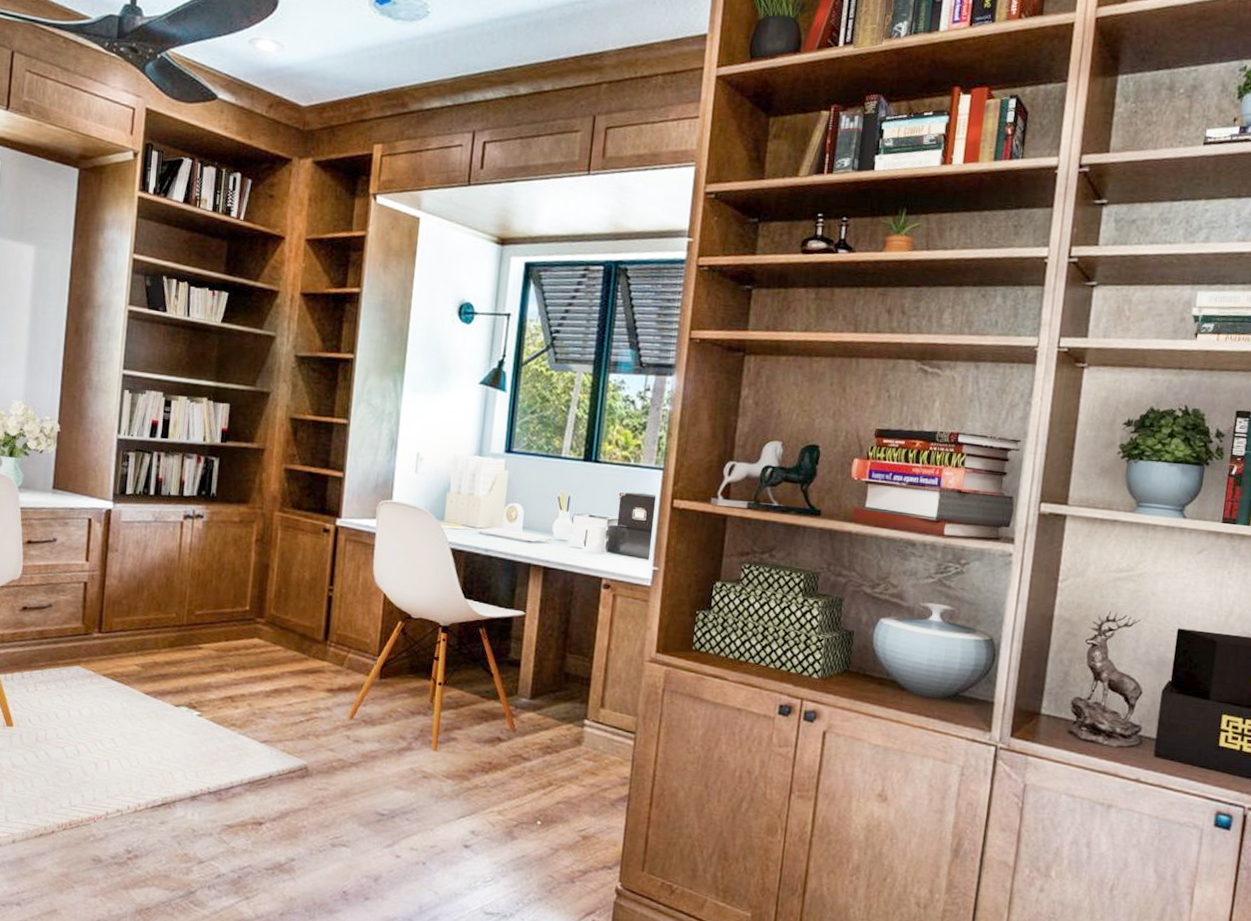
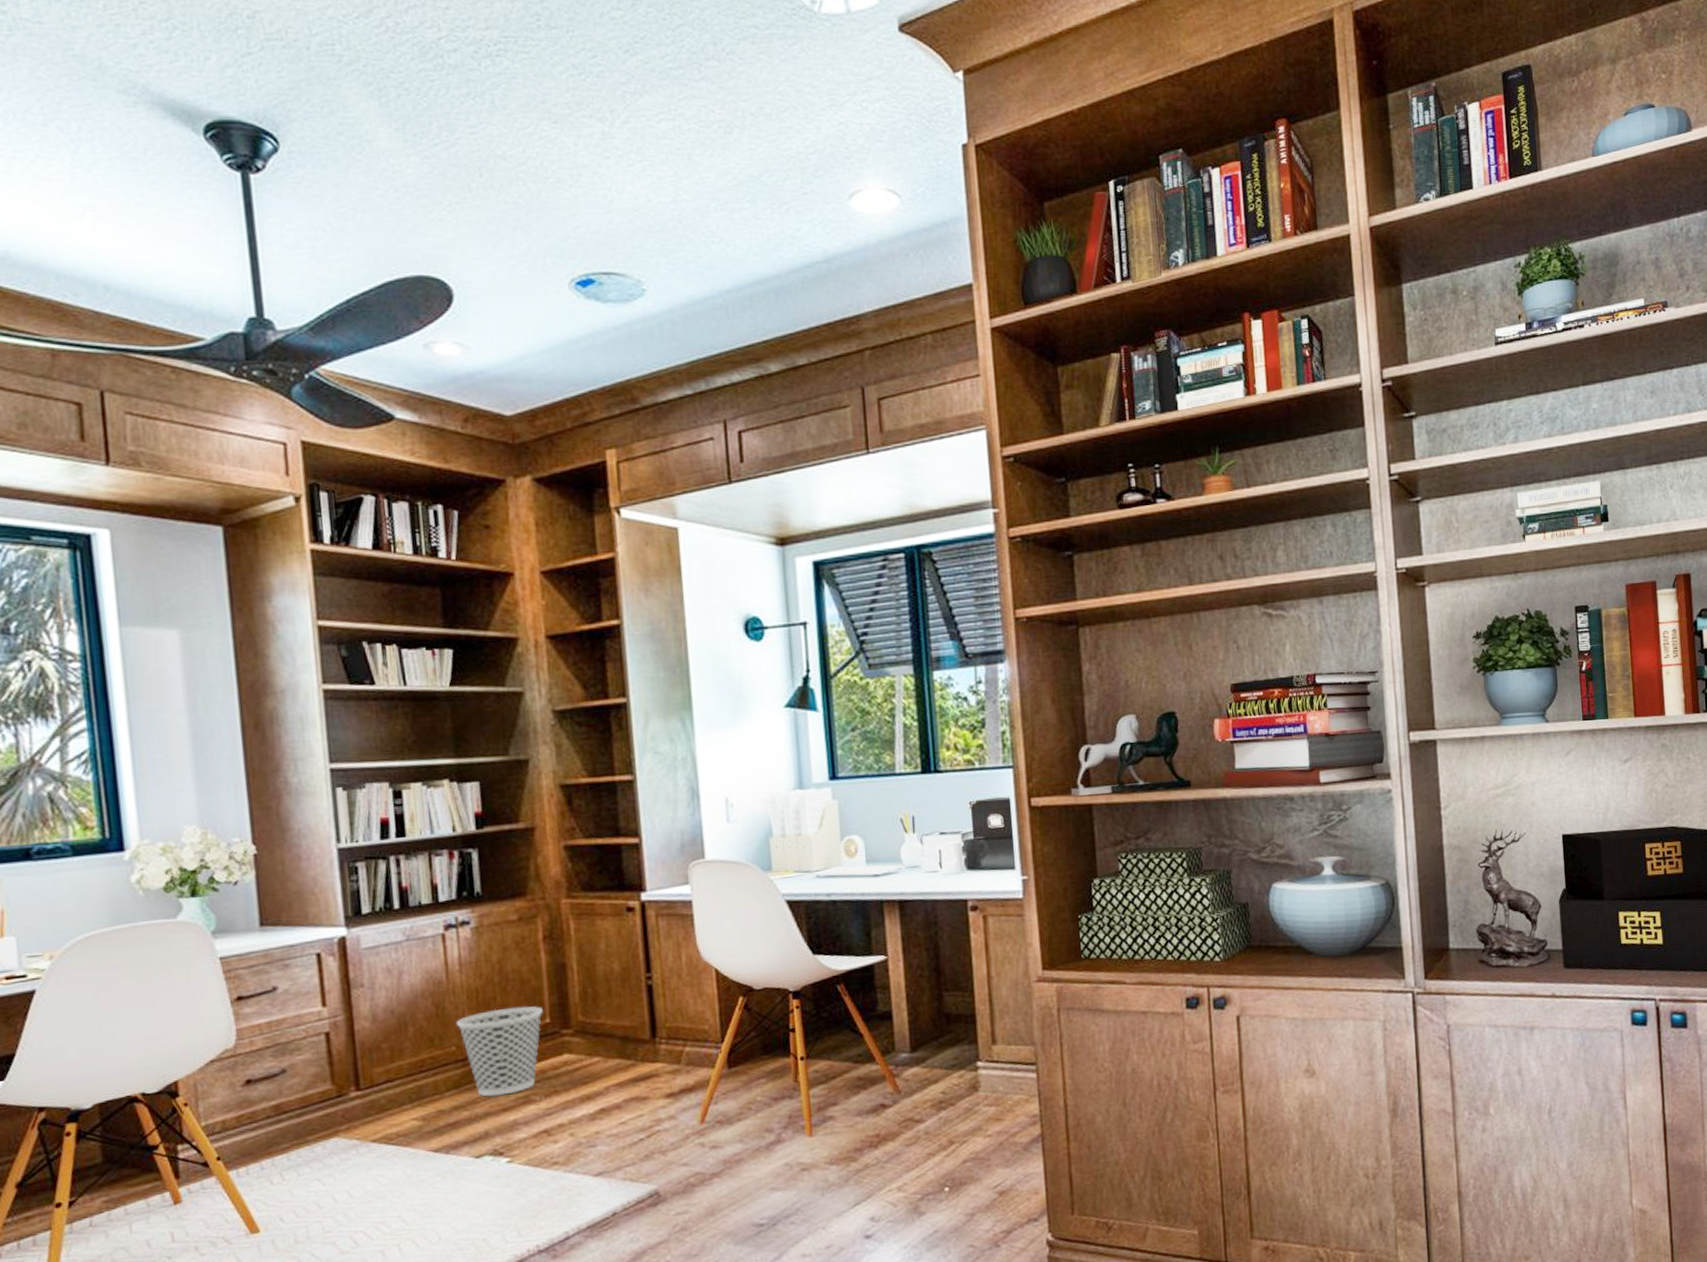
wastebasket: none [179,590,245,661] -> present [456,1006,543,1097]

